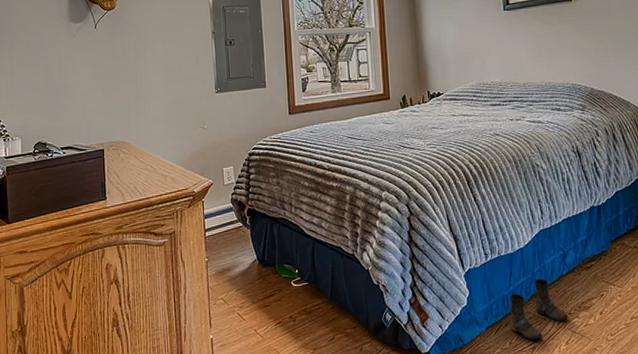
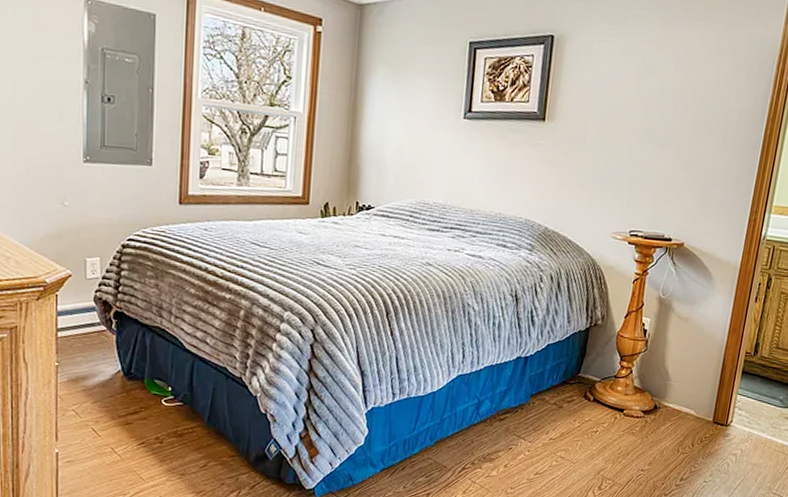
boots: present [509,278,569,341] -> none [407,425,472,487]

